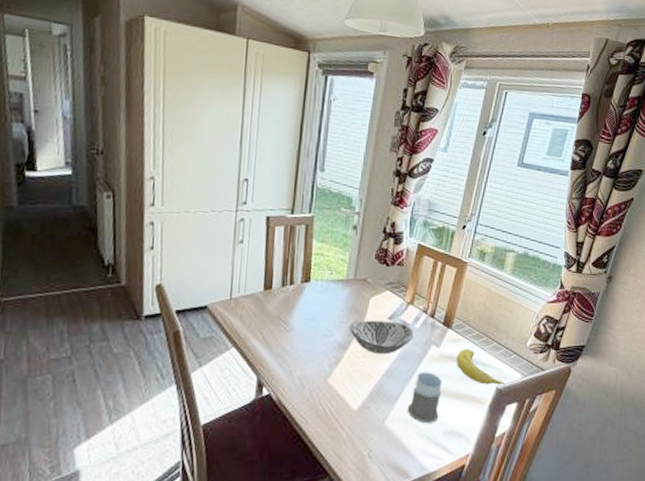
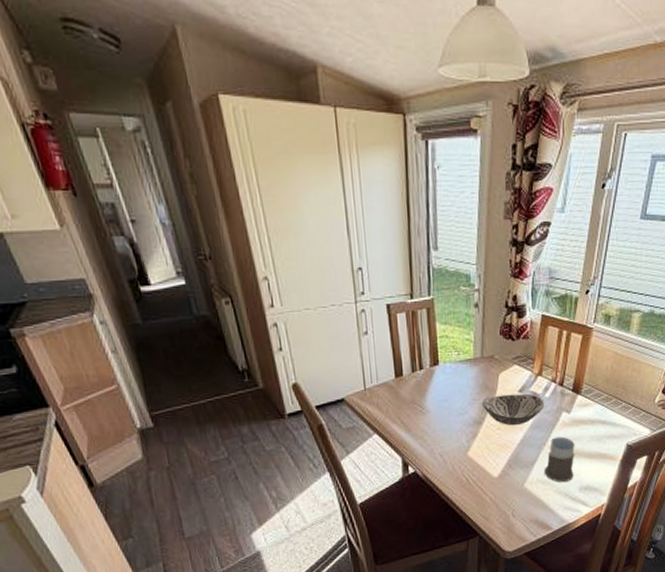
fruit: present [456,348,506,387] -> none [587,411,636,443]

